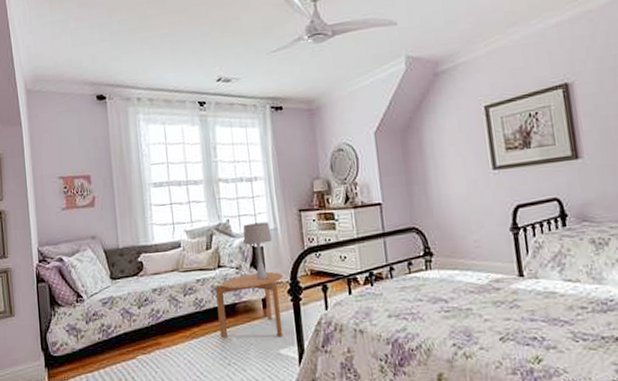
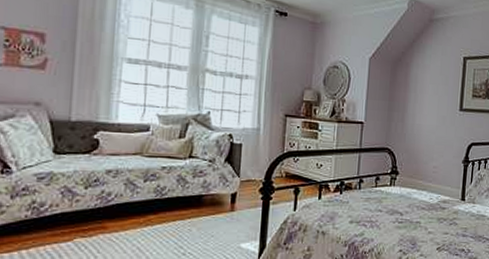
side table: present [216,271,284,338] -> none [179,168,257,231]
table lamp: present [243,222,272,279] -> none [222,119,253,175]

